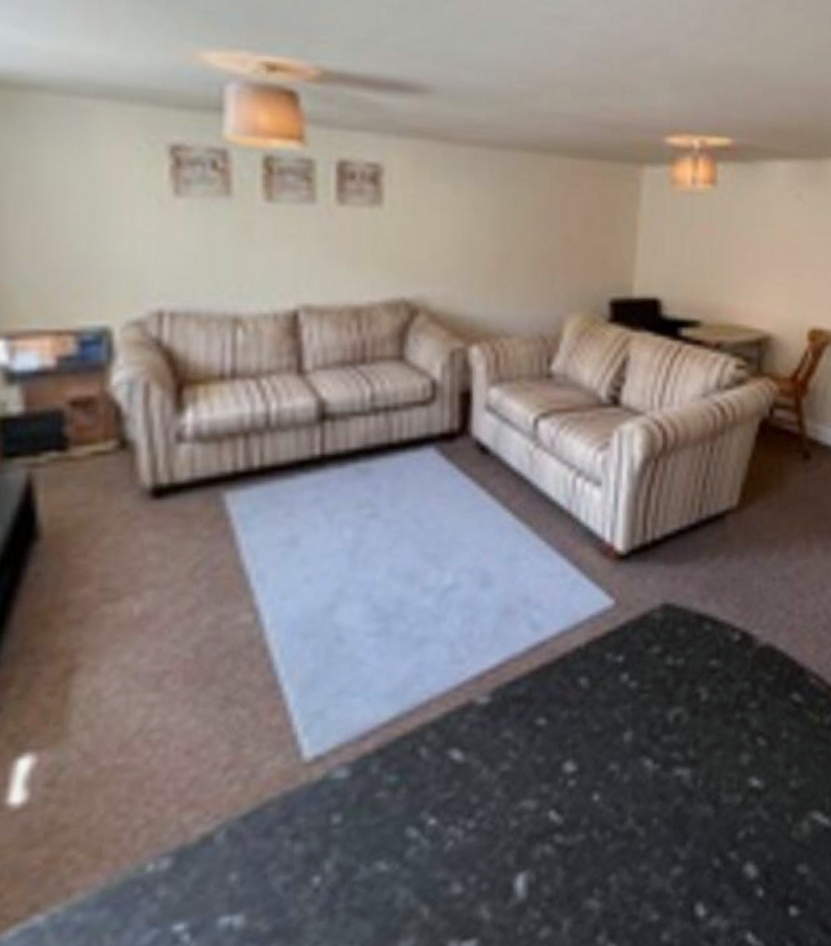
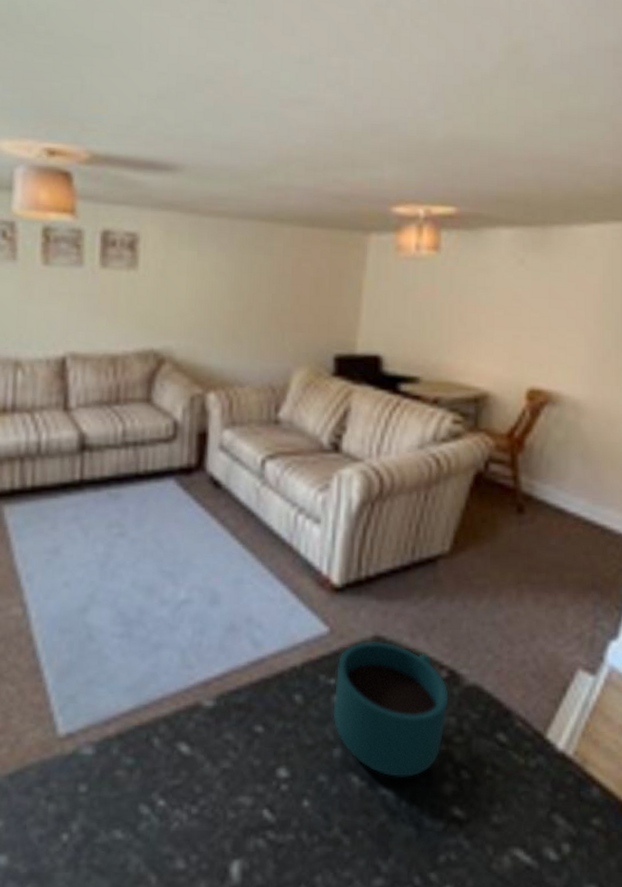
cup: none [622,609,742,755] -> present [333,641,449,777]

